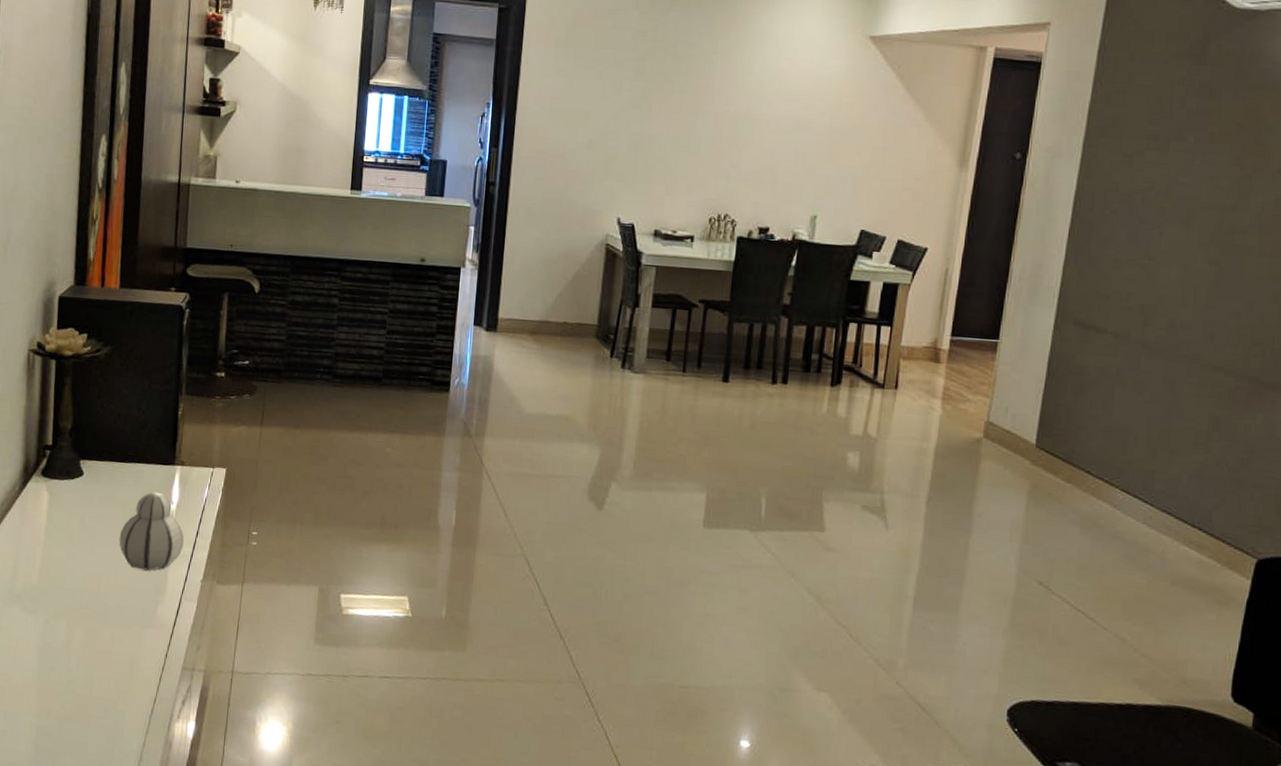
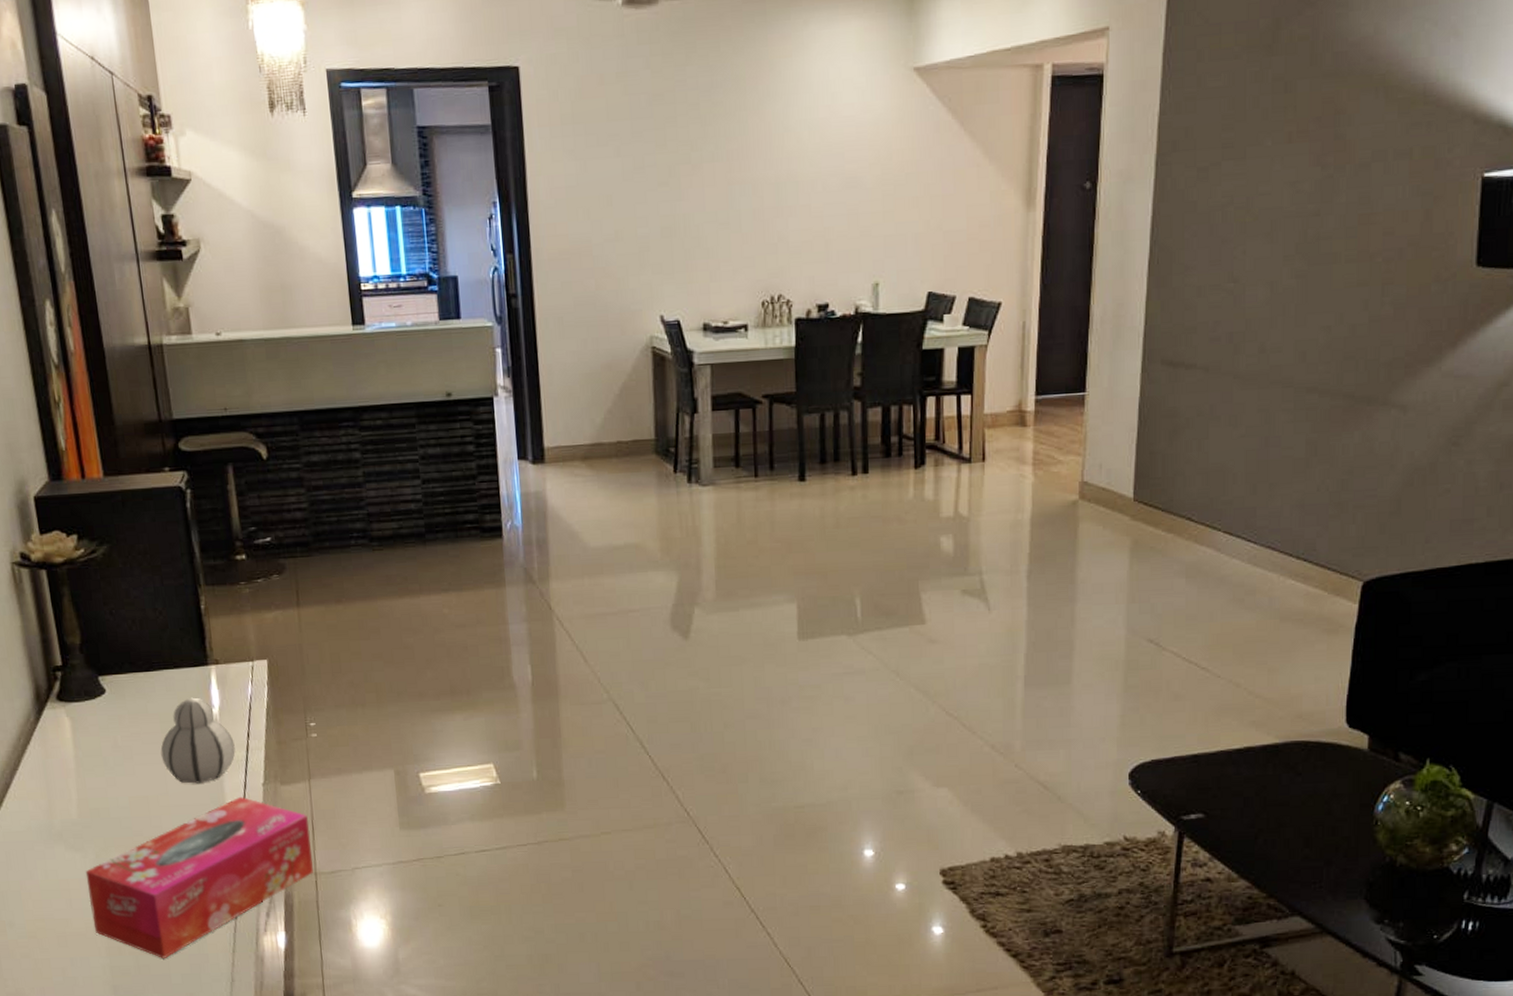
tissue box: none [30,588,235,727] -> present [85,796,313,958]

